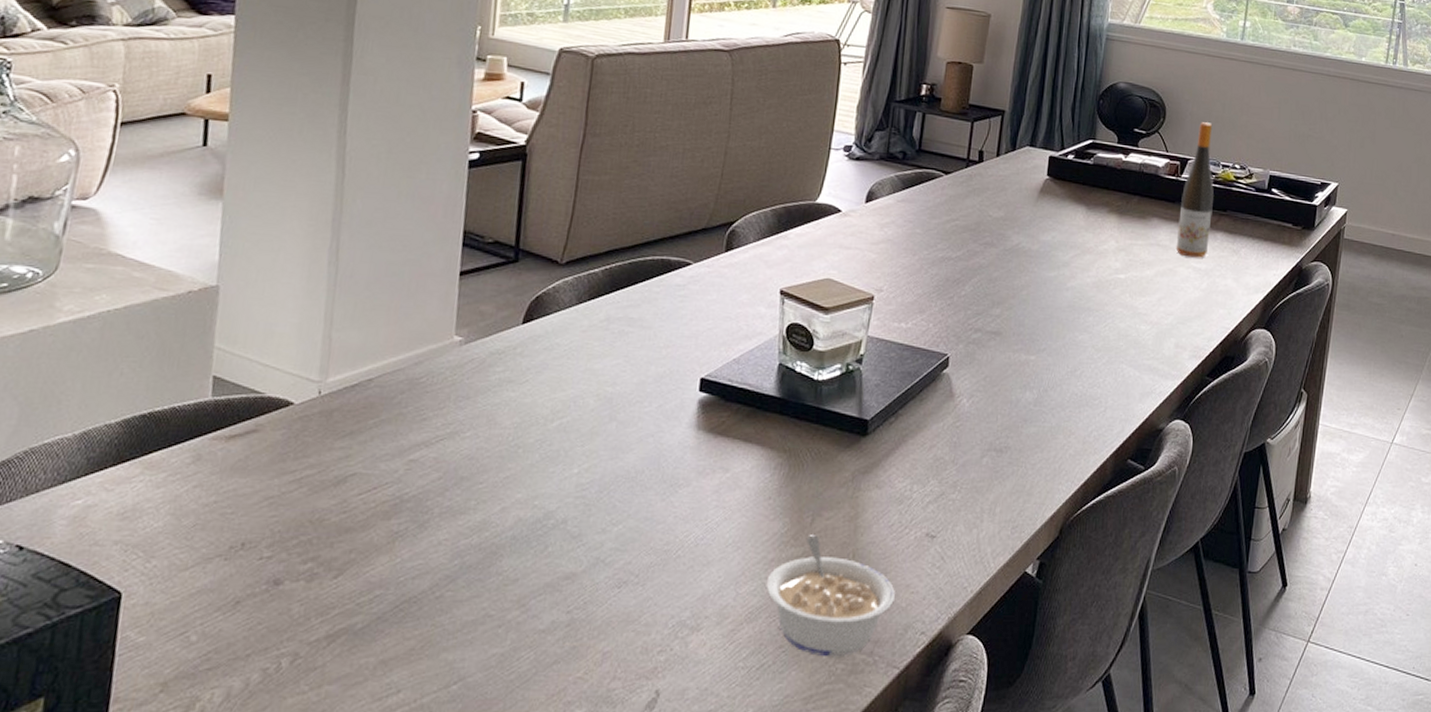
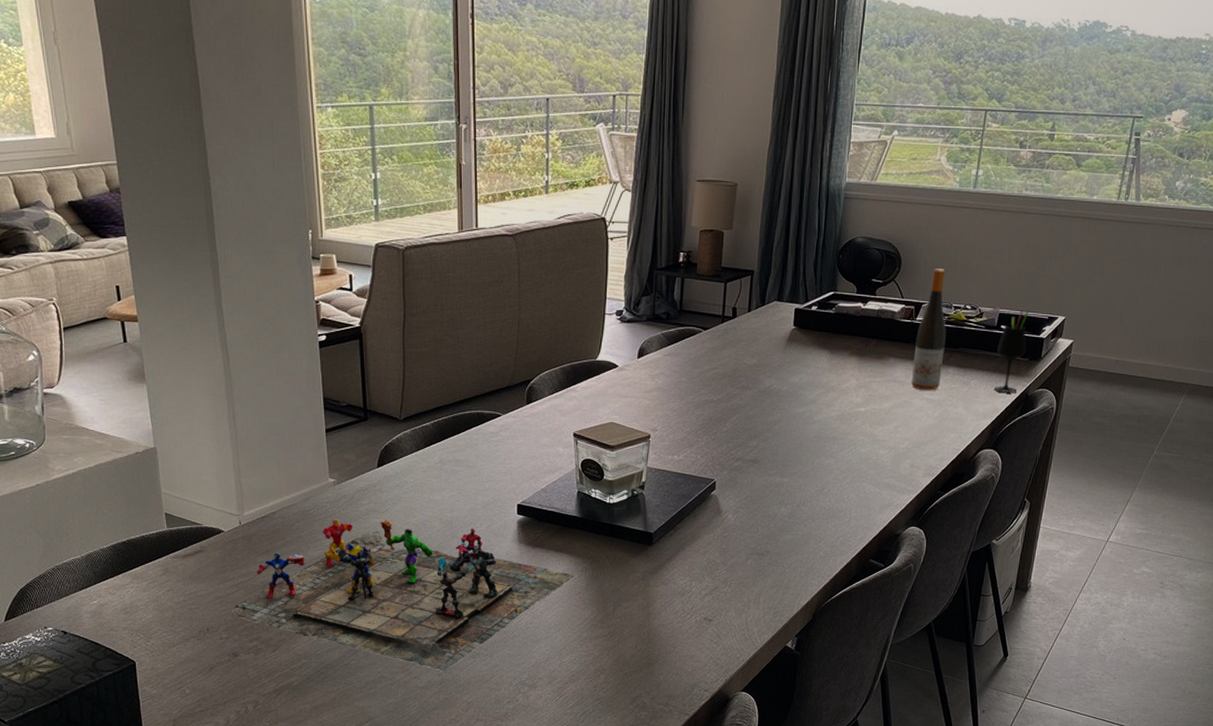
board game: none [283,391,765,609] -> present [231,519,574,672]
legume: present [765,535,895,657] -> none [582,620,682,707]
wine glass: none [1266,173,1300,265] -> present [994,310,1029,393]

